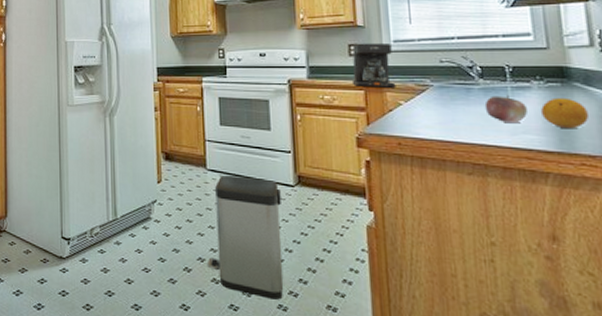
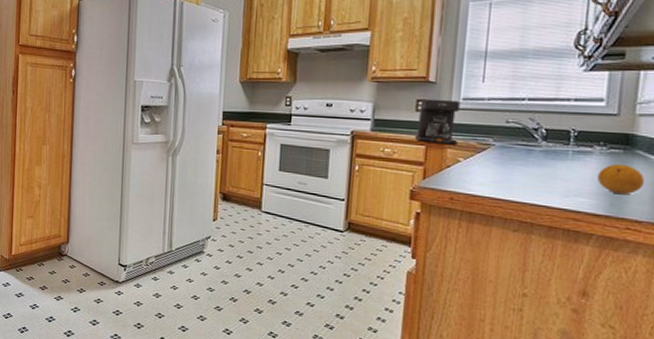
pedal bin: present [207,174,284,300] -> none [252,217,330,331]
apple: present [484,94,529,124] -> none [542,157,586,186]

